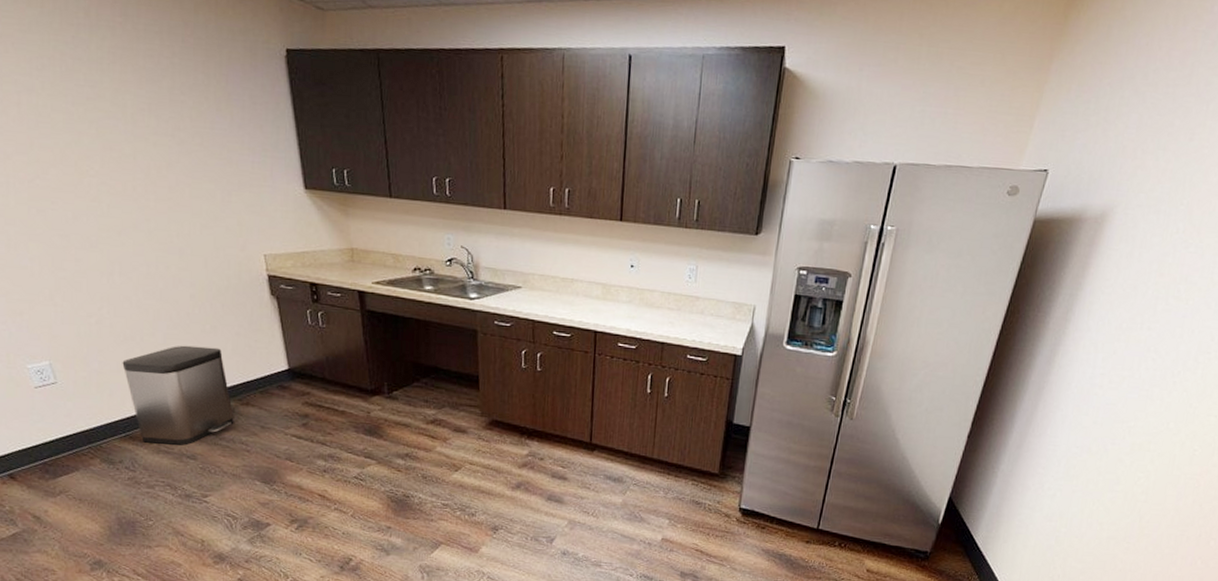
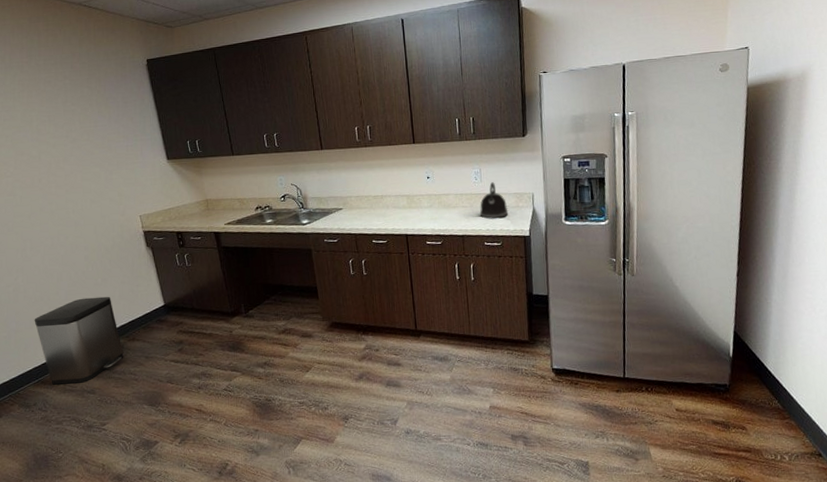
kettle: none [687,284,722,330] -> present [479,182,509,220]

